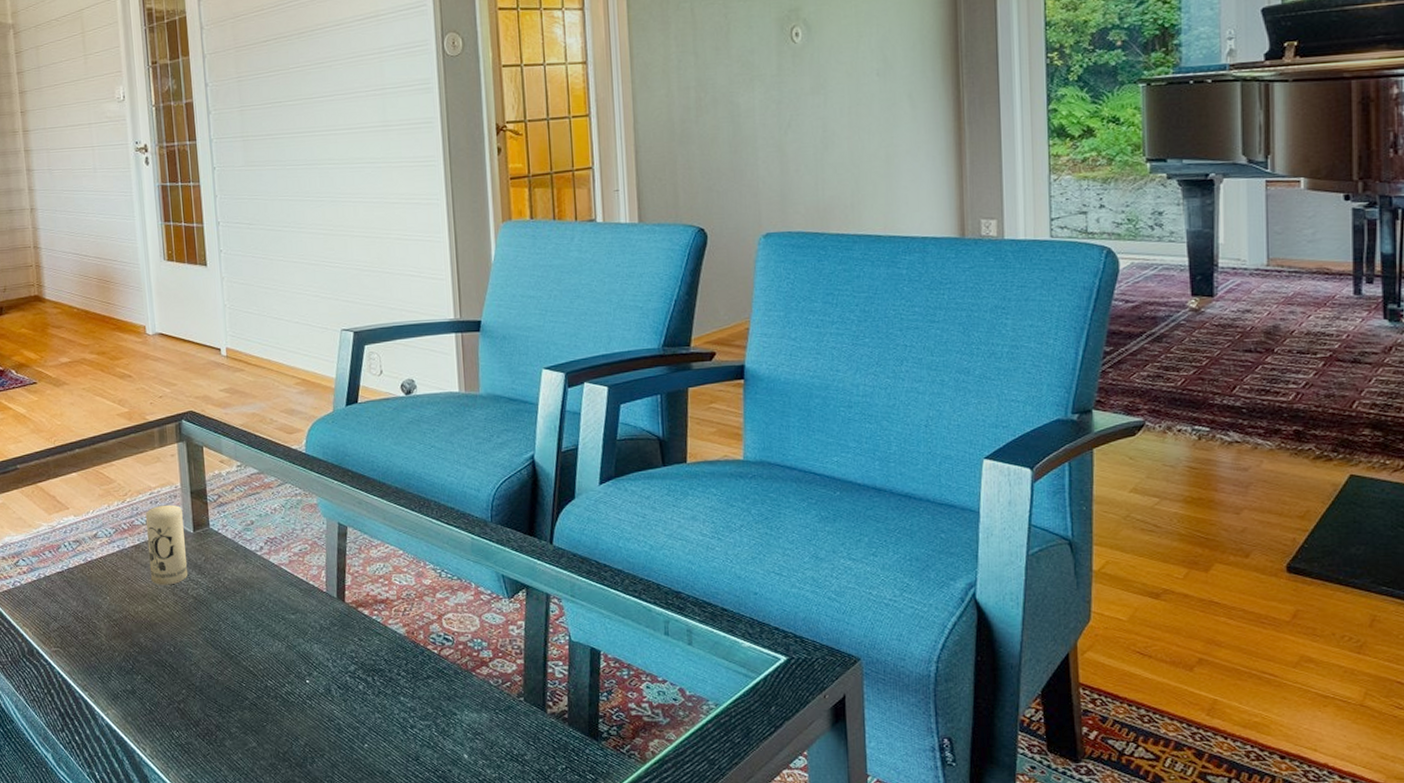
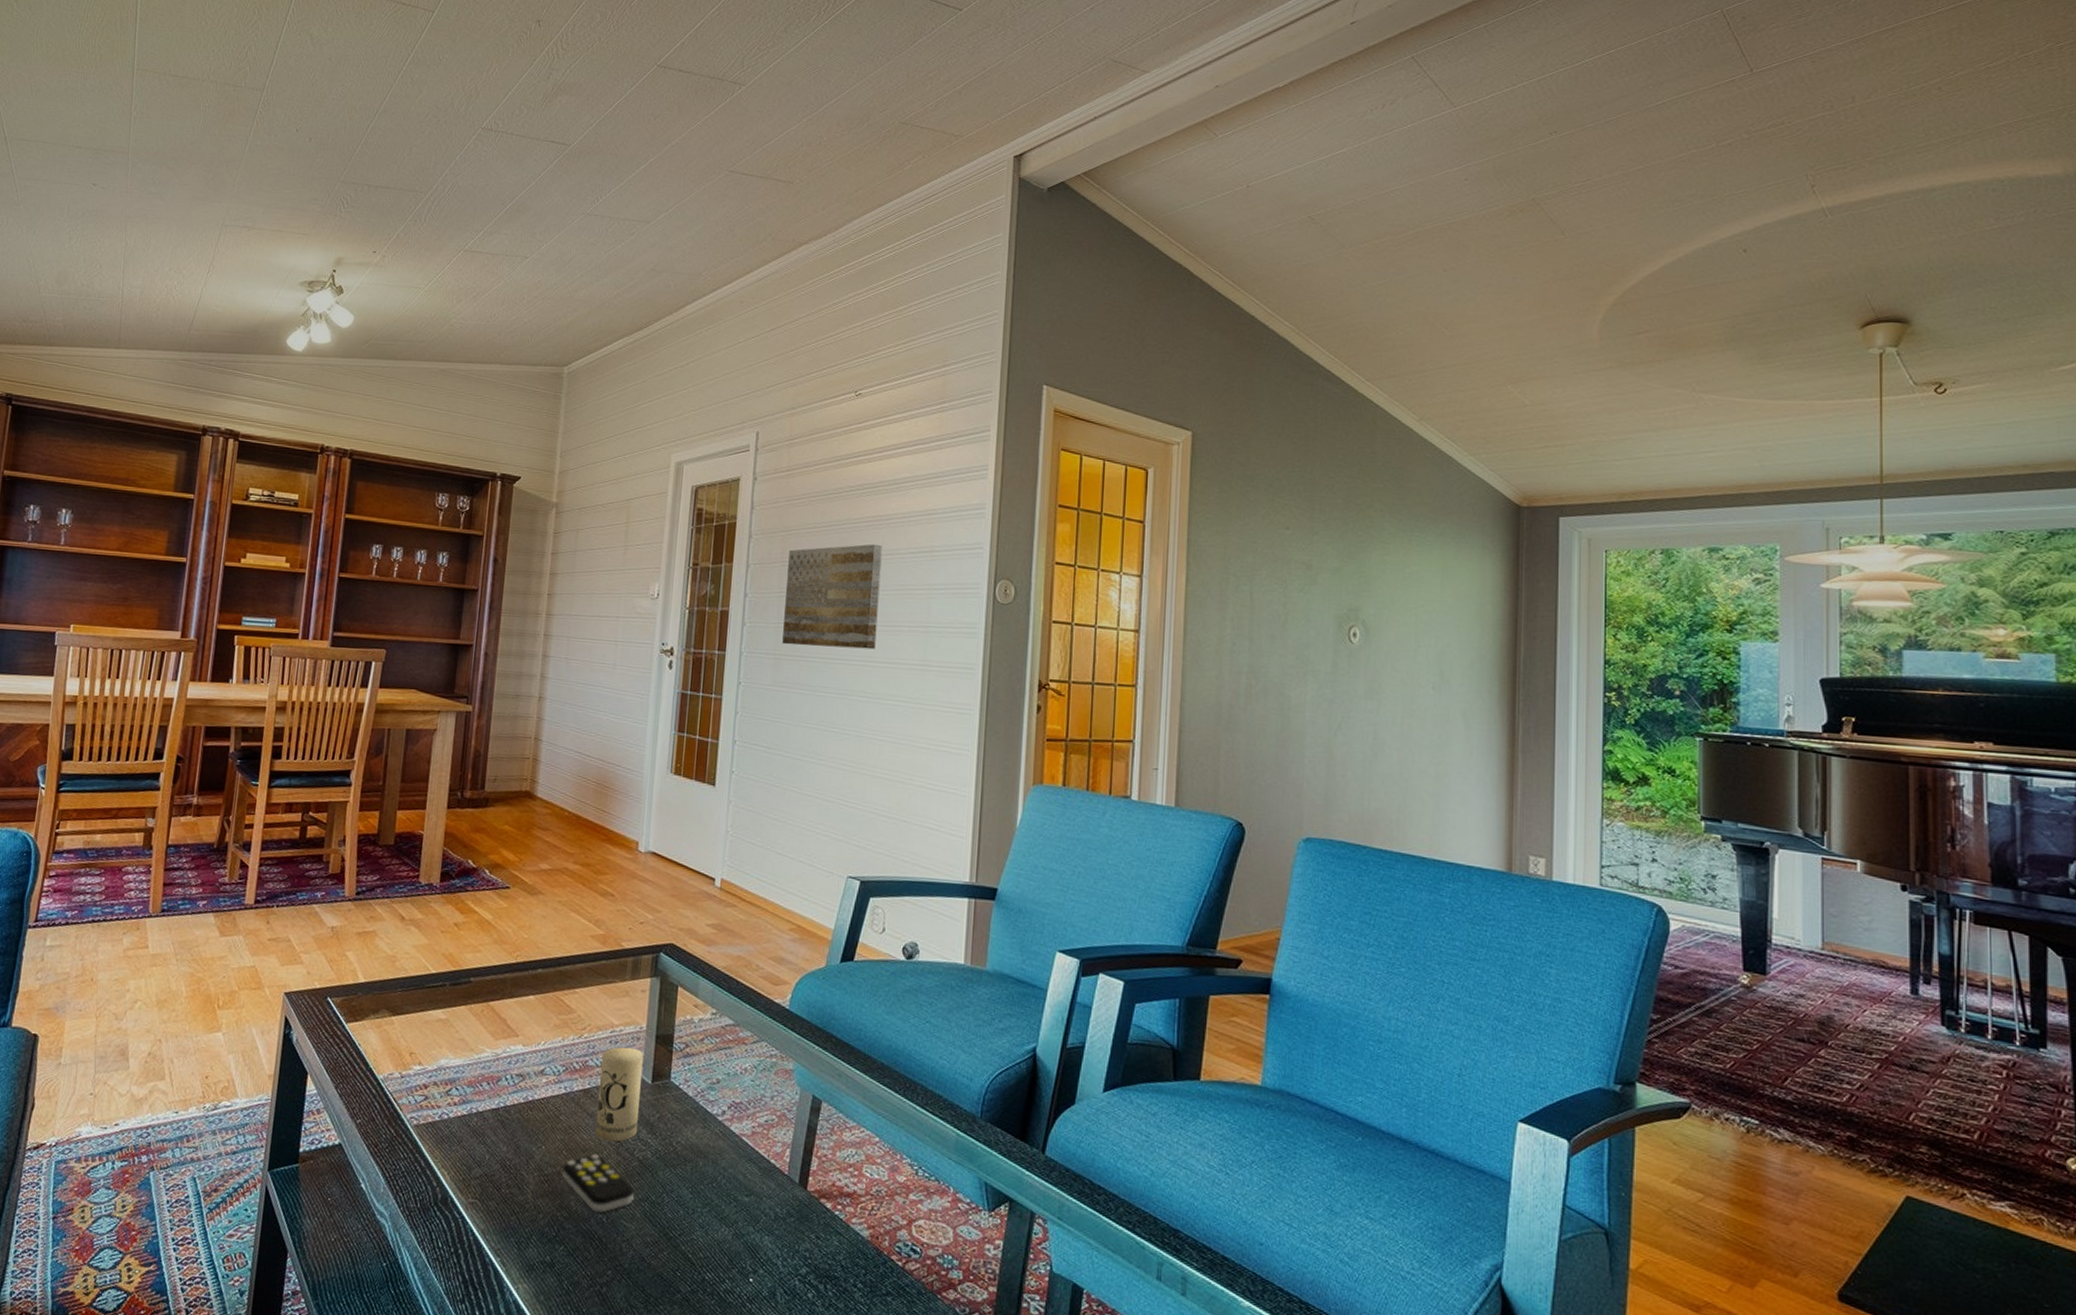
remote control: none [127,597,194,644] -> present [561,1153,634,1213]
wall art: none [240,16,337,126] -> present [782,544,883,650]

